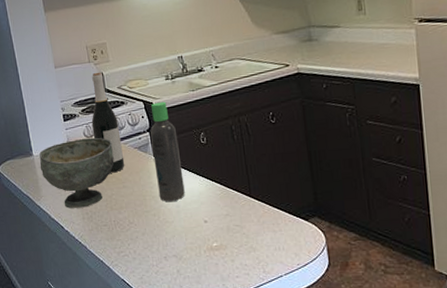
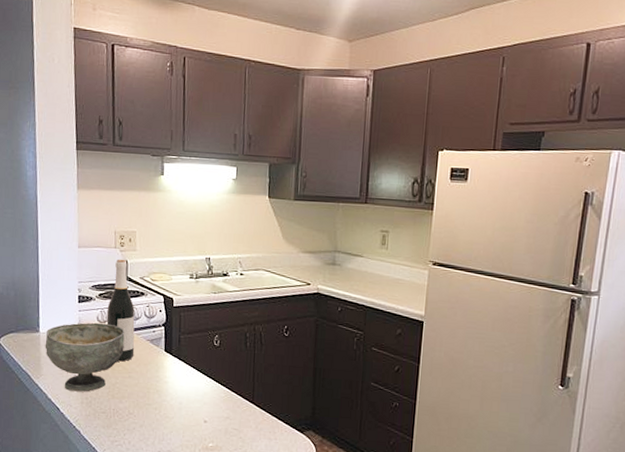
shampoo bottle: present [149,101,185,201] -> none [163,298,192,398]

